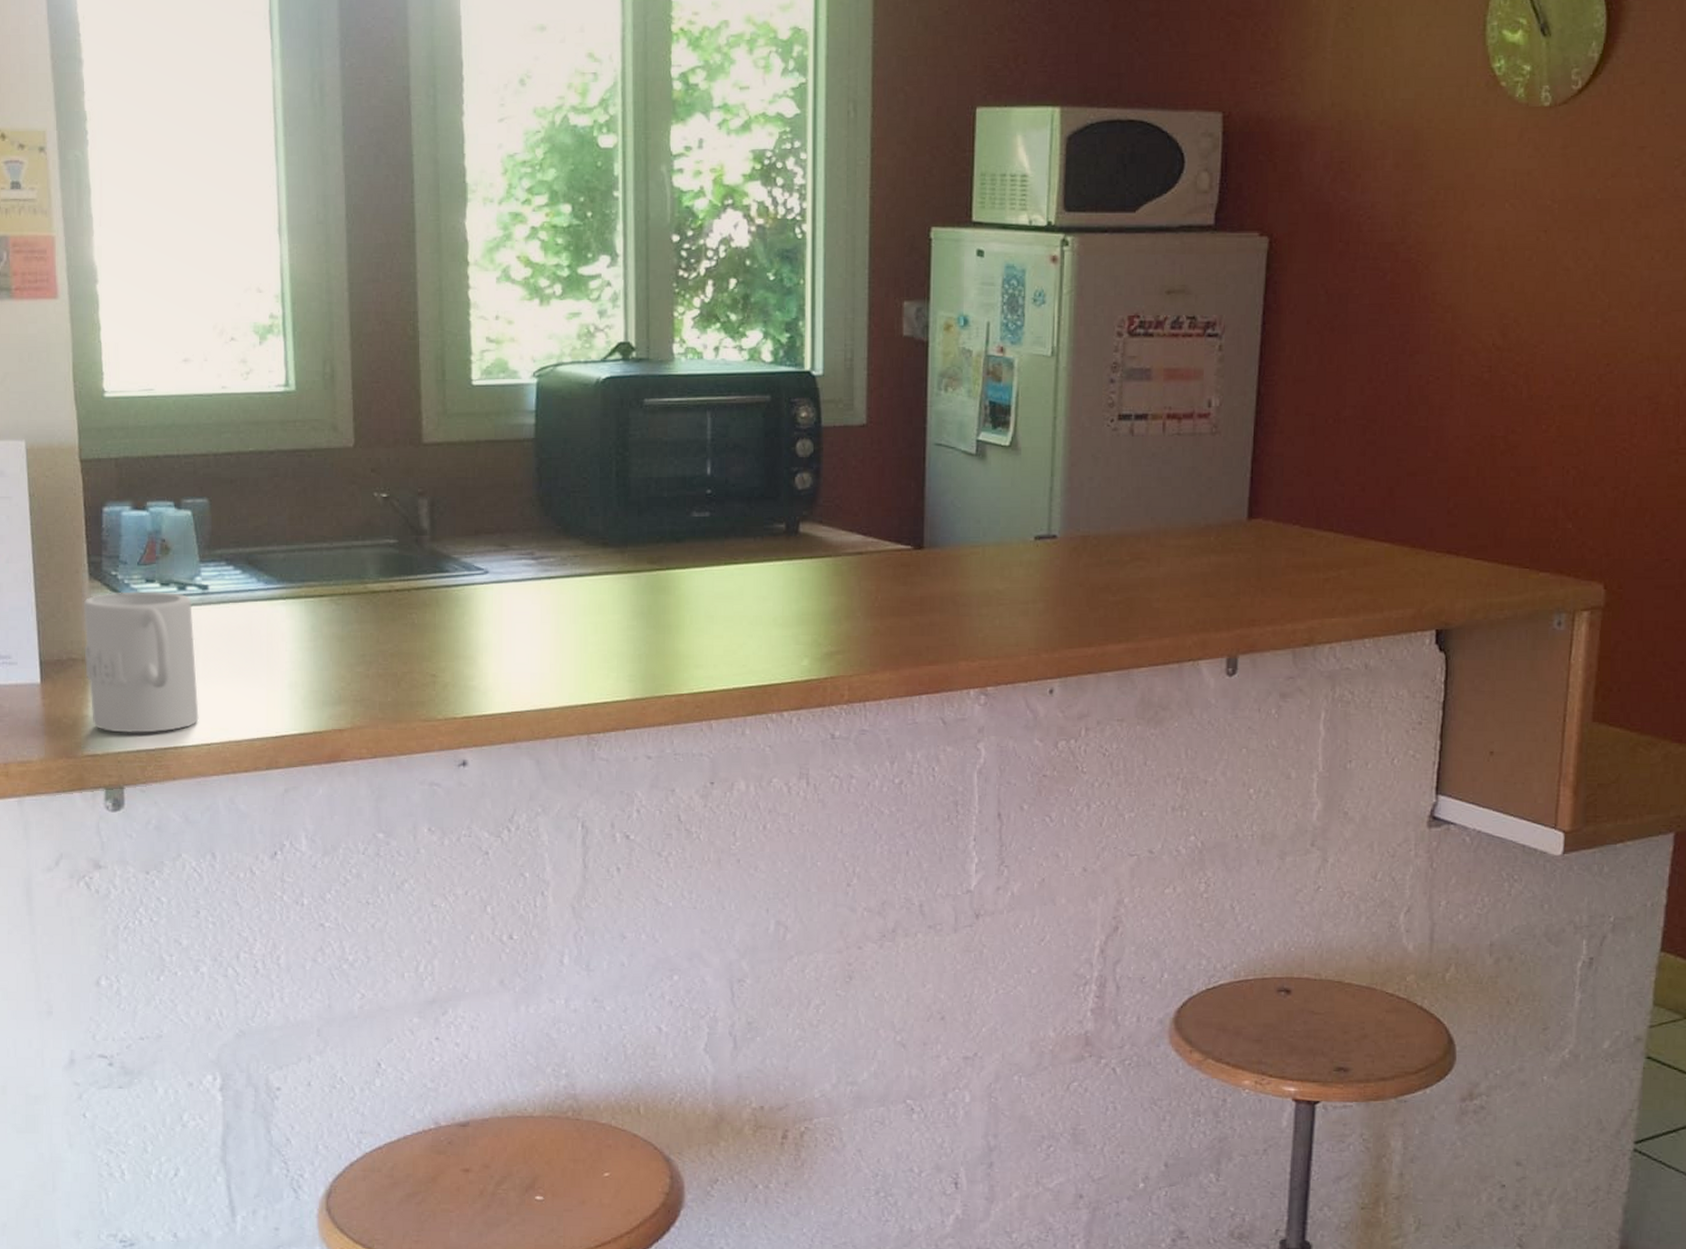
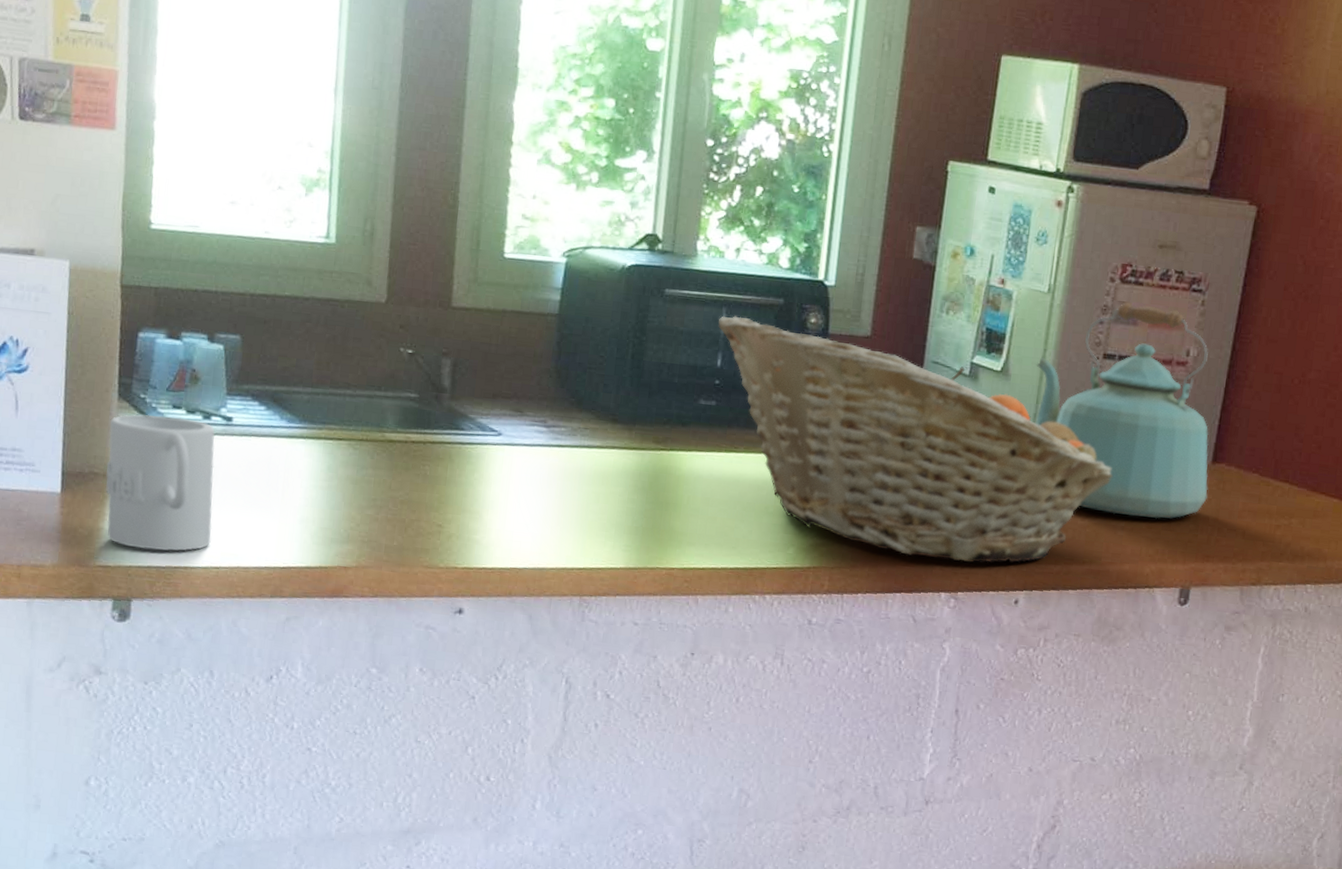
fruit basket: none [704,419,1141,654] -> present [718,316,1113,563]
kettle: none [1047,357,1246,586] -> present [1036,303,1209,519]

